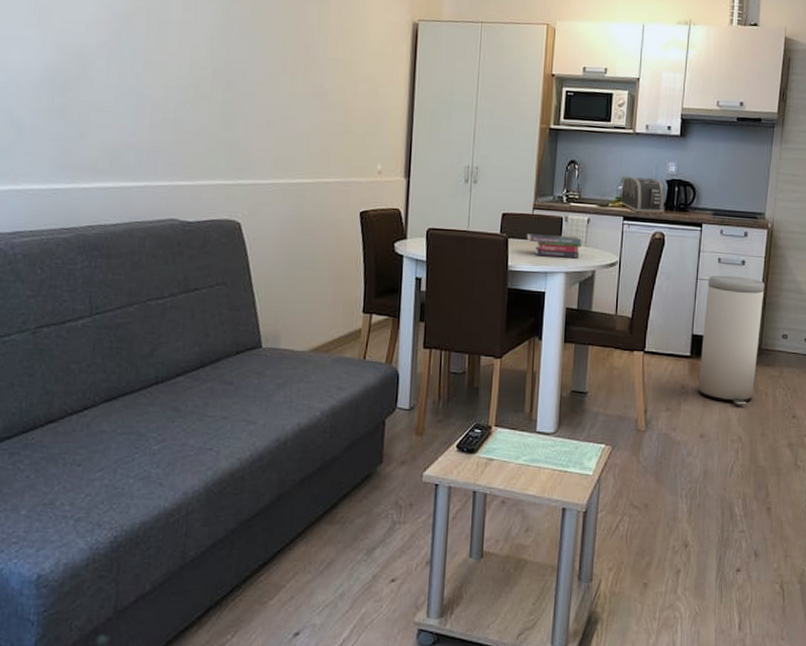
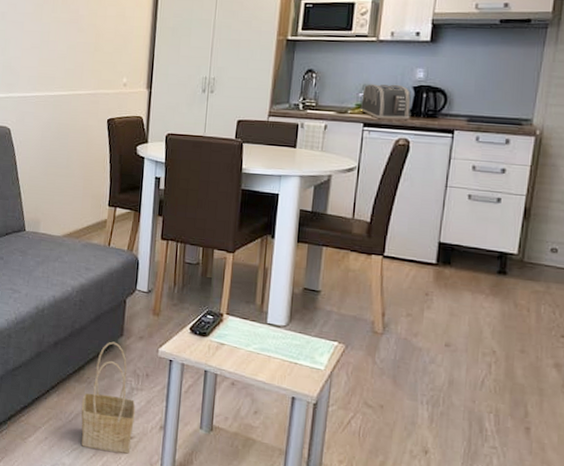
basket: none [334,470,398,600] -> present [81,341,136,454]
books: present [526,233,582,259] -> none [260,139,318,163]
pedal bin: present [697,275,765,405] -> none [444,183,530,319]

